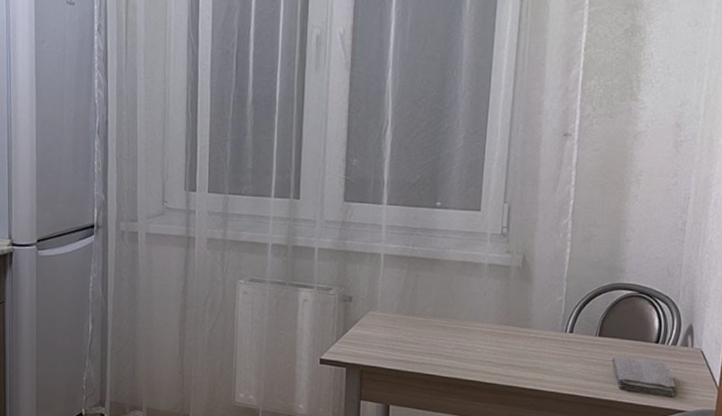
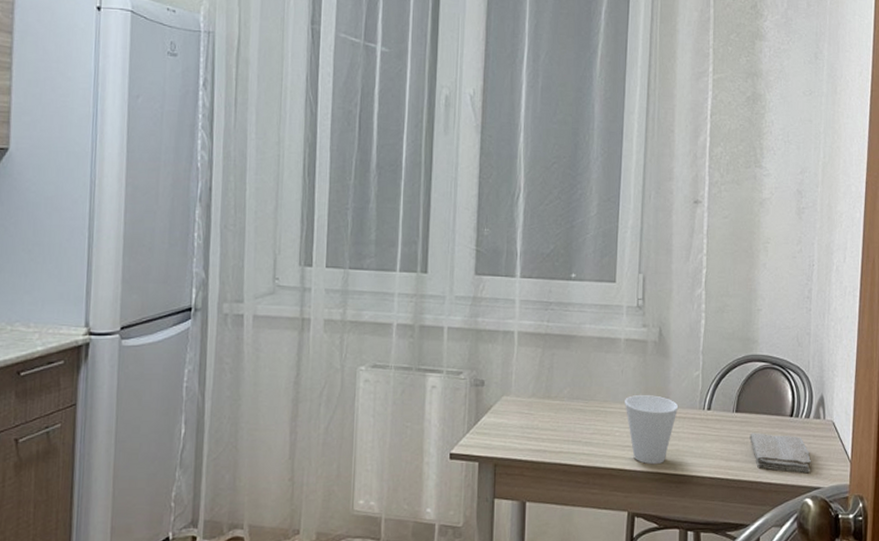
cup: none [486,315,540,380] -> present [625,394,679,465]

